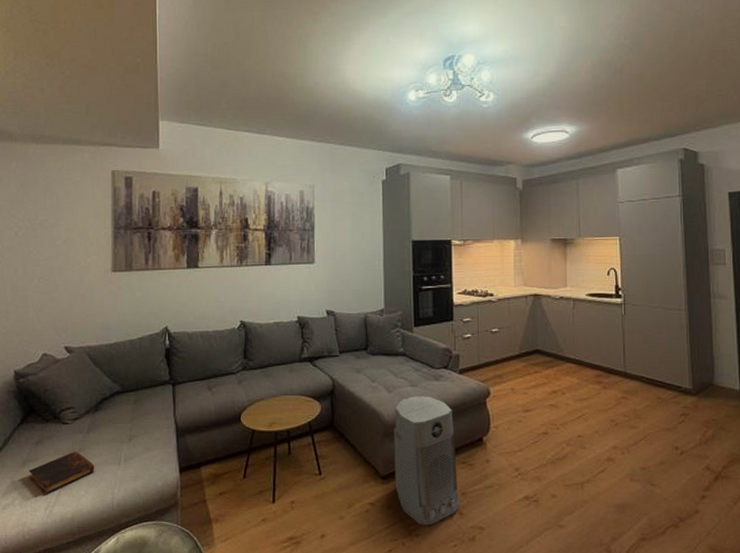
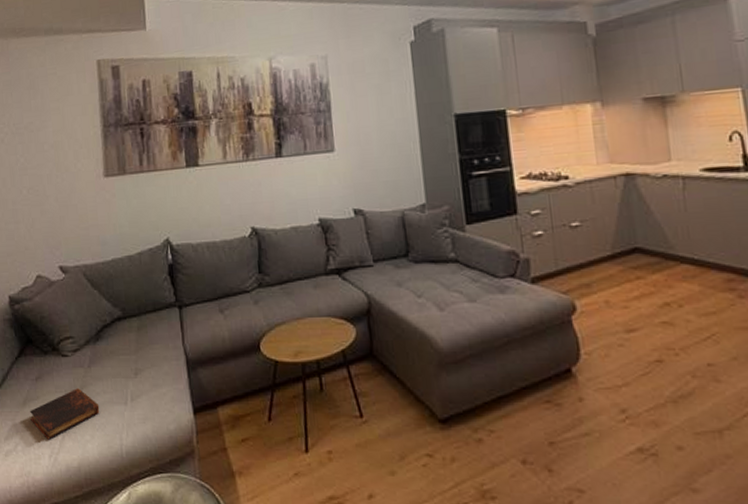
air purifier: present [394,396,459,526] -> none [449,314,547,486]

